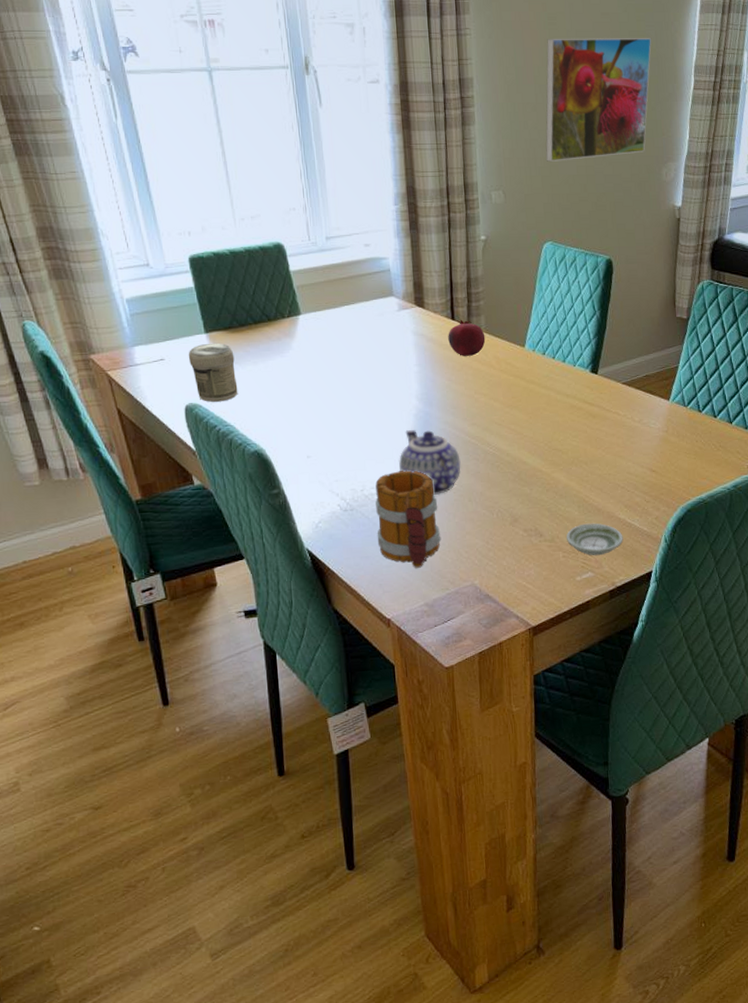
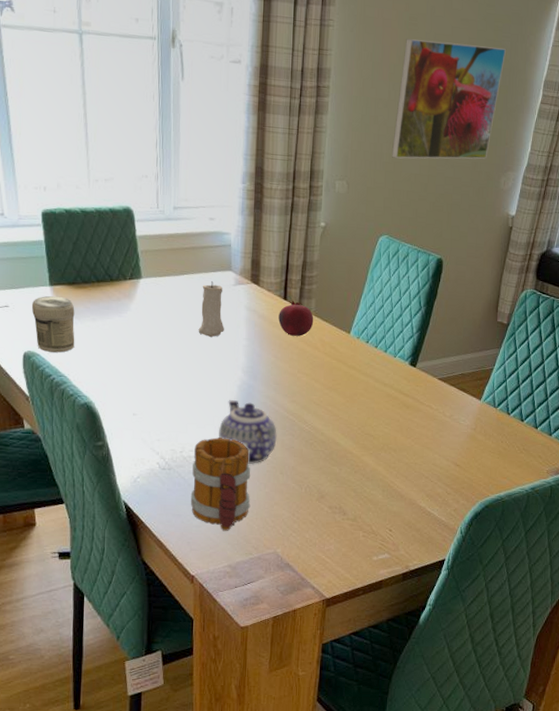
candle: none [365,309,393,368] -> present [198,281,224,338]
saucer: present [566,523,624,556] -> none [368,507,422,539]

